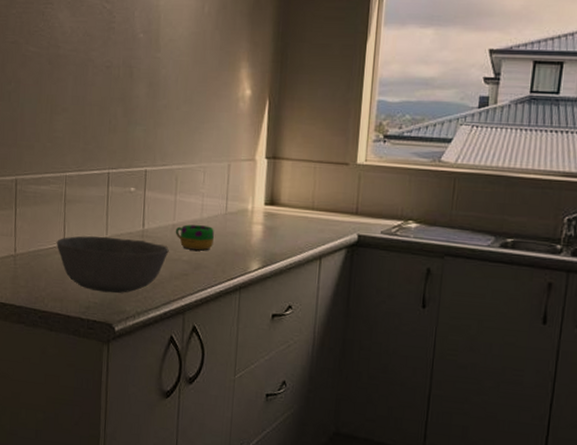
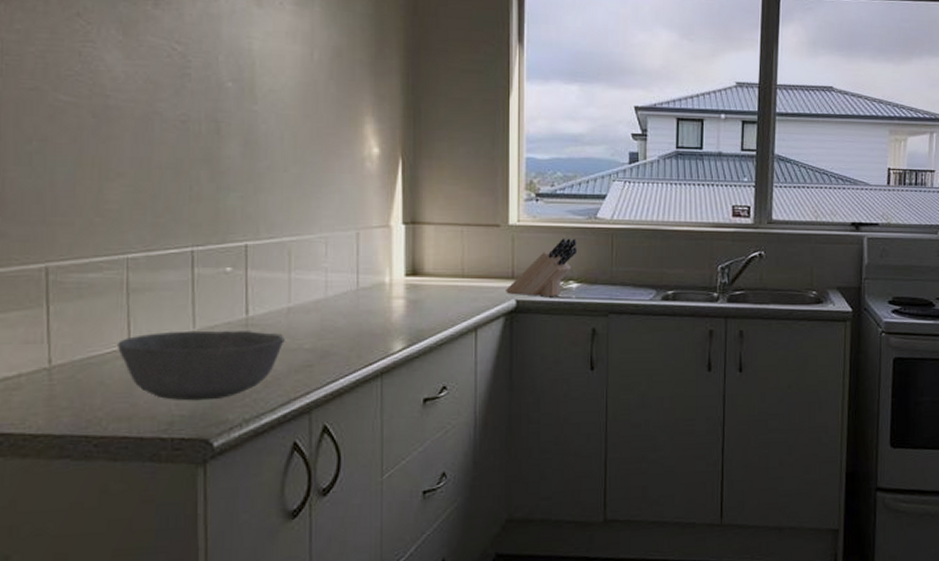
mug: present [175,224,214,251] -> none [292,306,344,336]
knife block: none [349,179,420,234] -> present [506,238,578,296]

